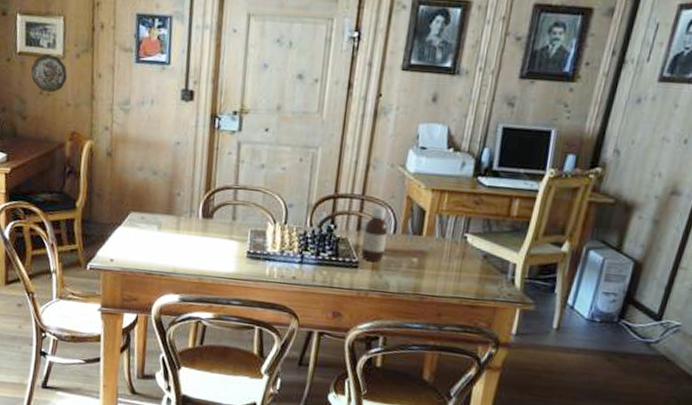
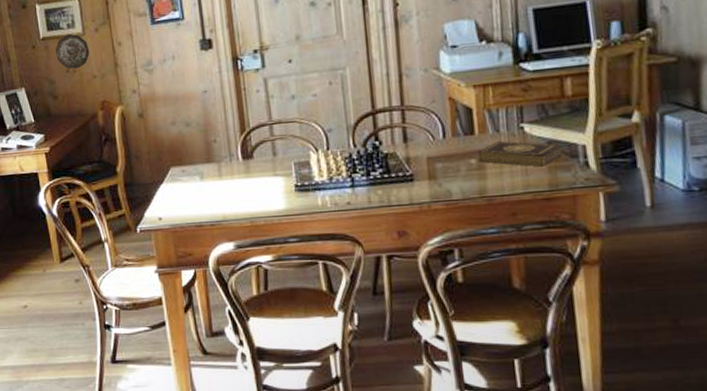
bottle: present [361,206,388,263] -> none [411,113,439,172]
book: none [420,246,496,277] -> present [477,141,563,167]

